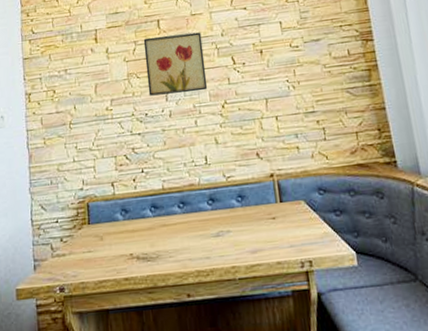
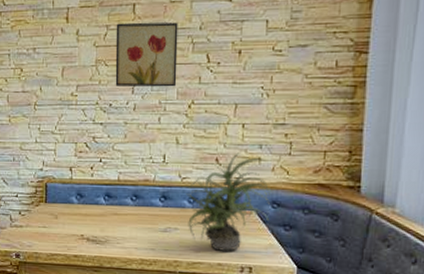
potted plant: none [233,144,319,248] -> present [186,152,272,251]

